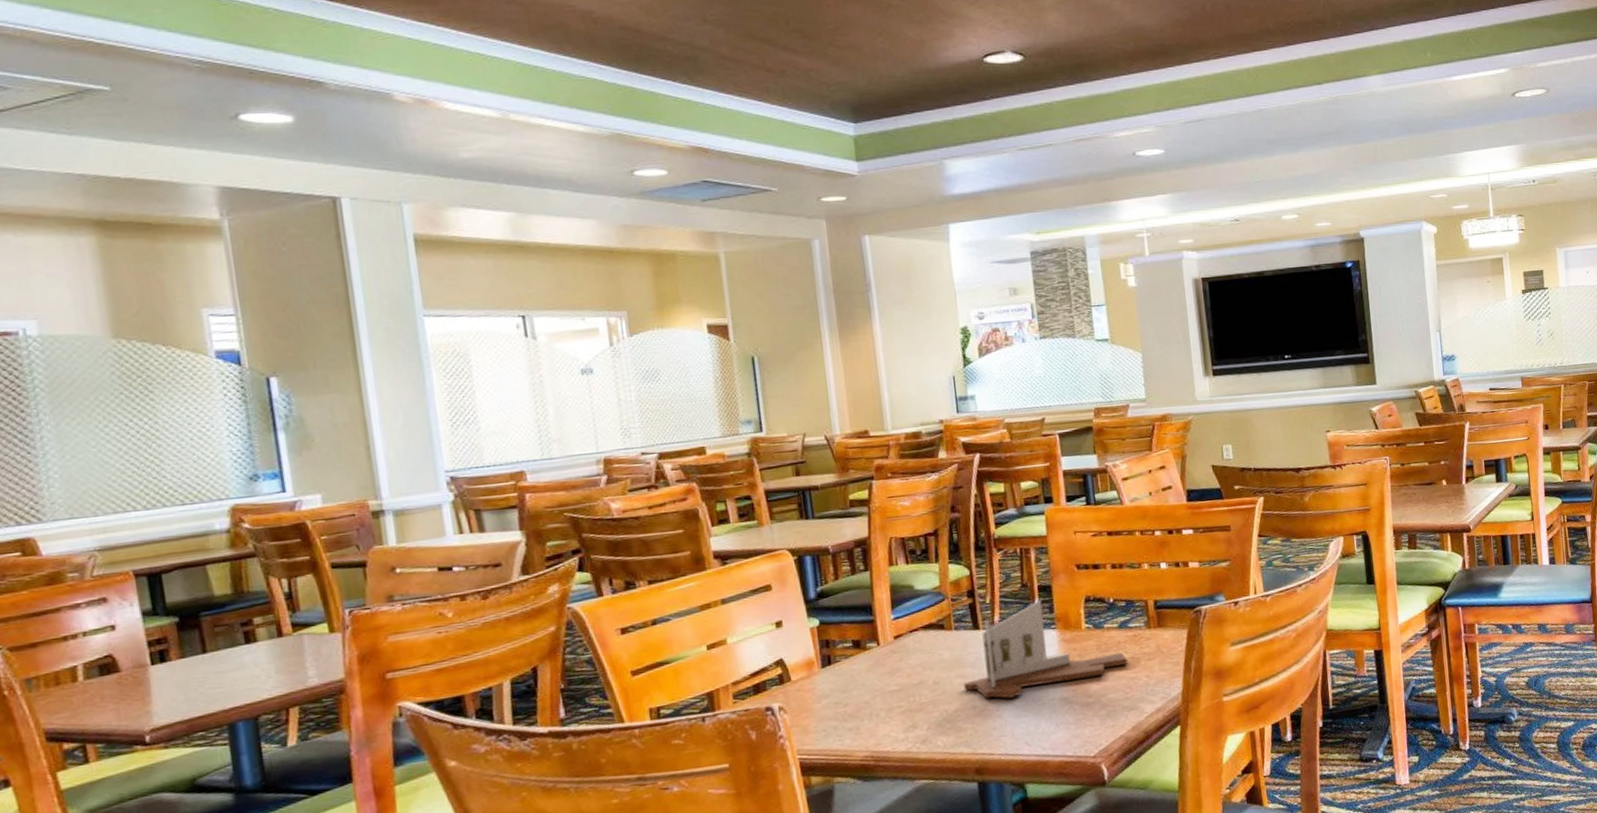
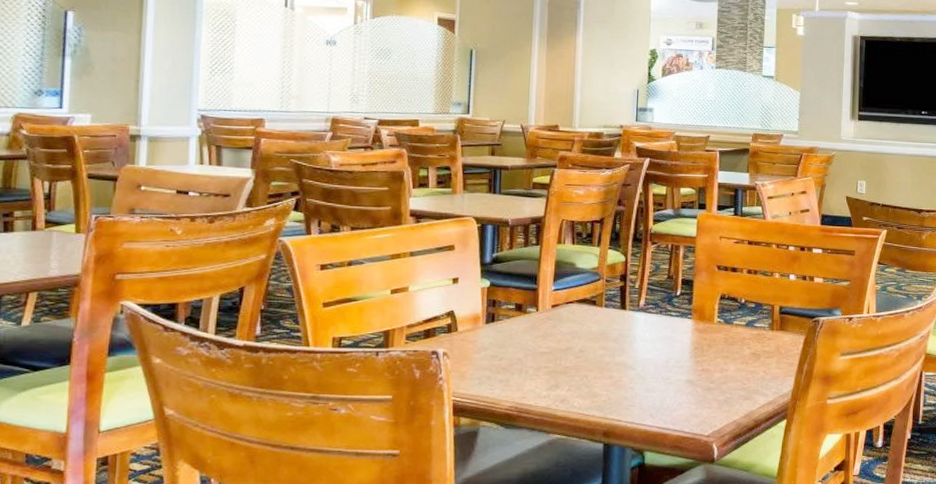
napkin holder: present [963,600,1128,699] -> none [604,292,750,374]

